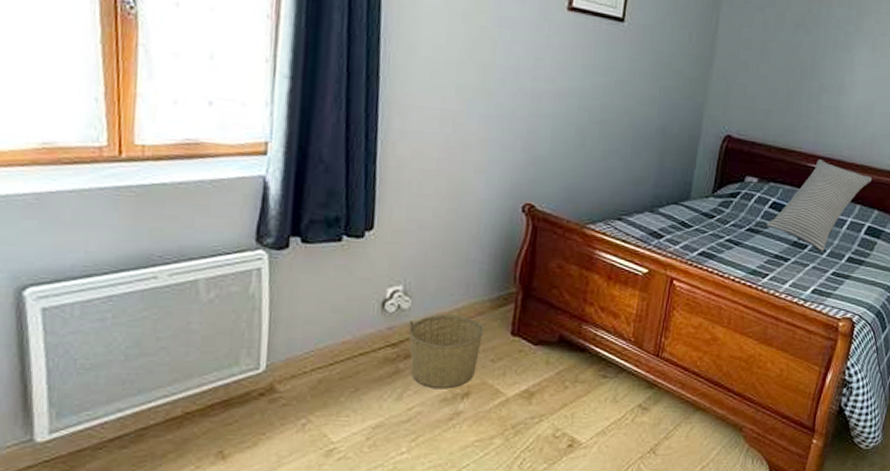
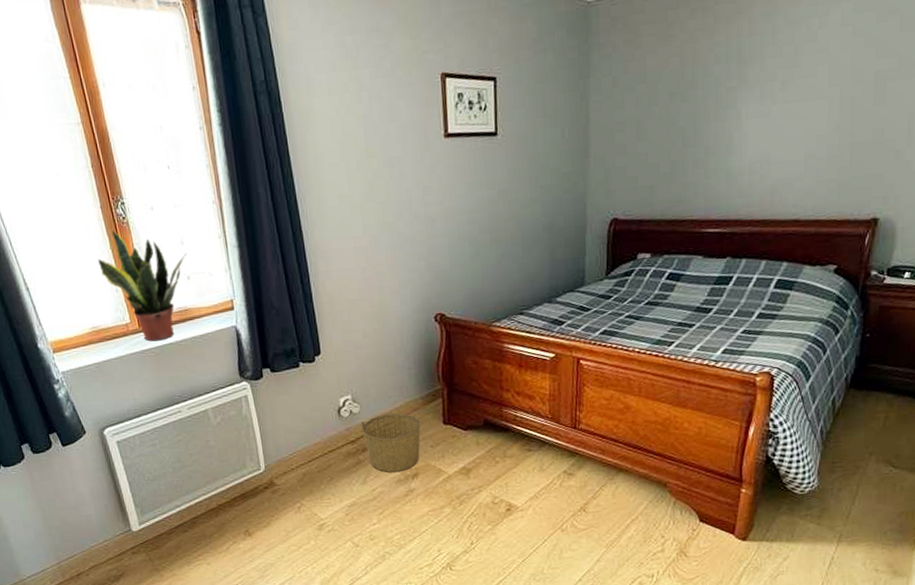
potted plant: none [76,19,215,178] -> present [98,230,187,342]
pillow: present [766,159,873,251] -> none [665,223,777,312]

